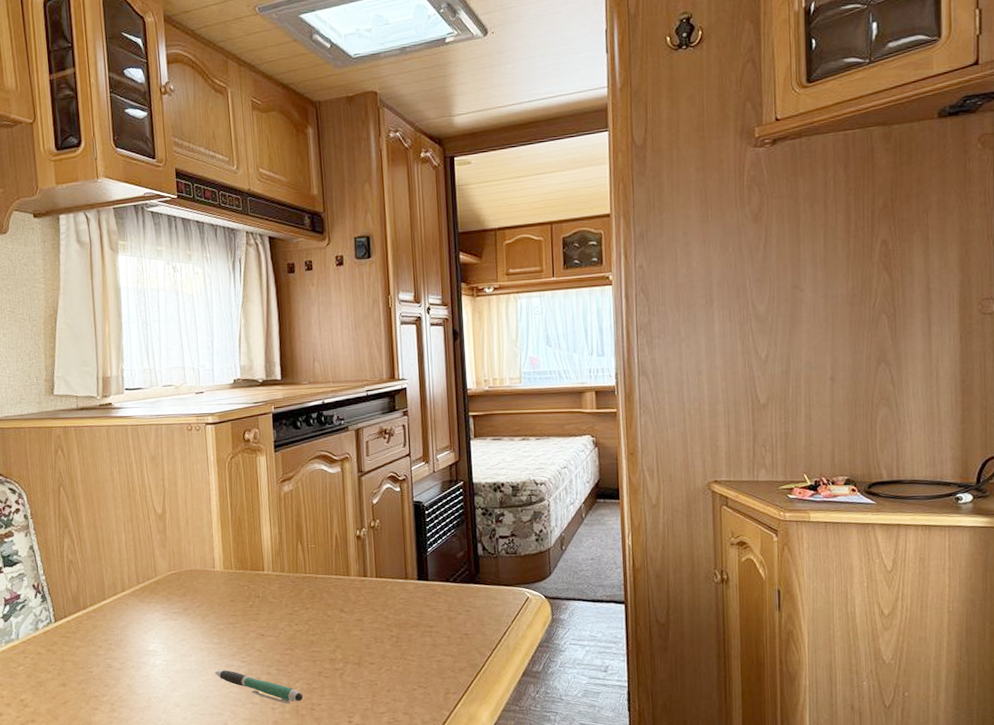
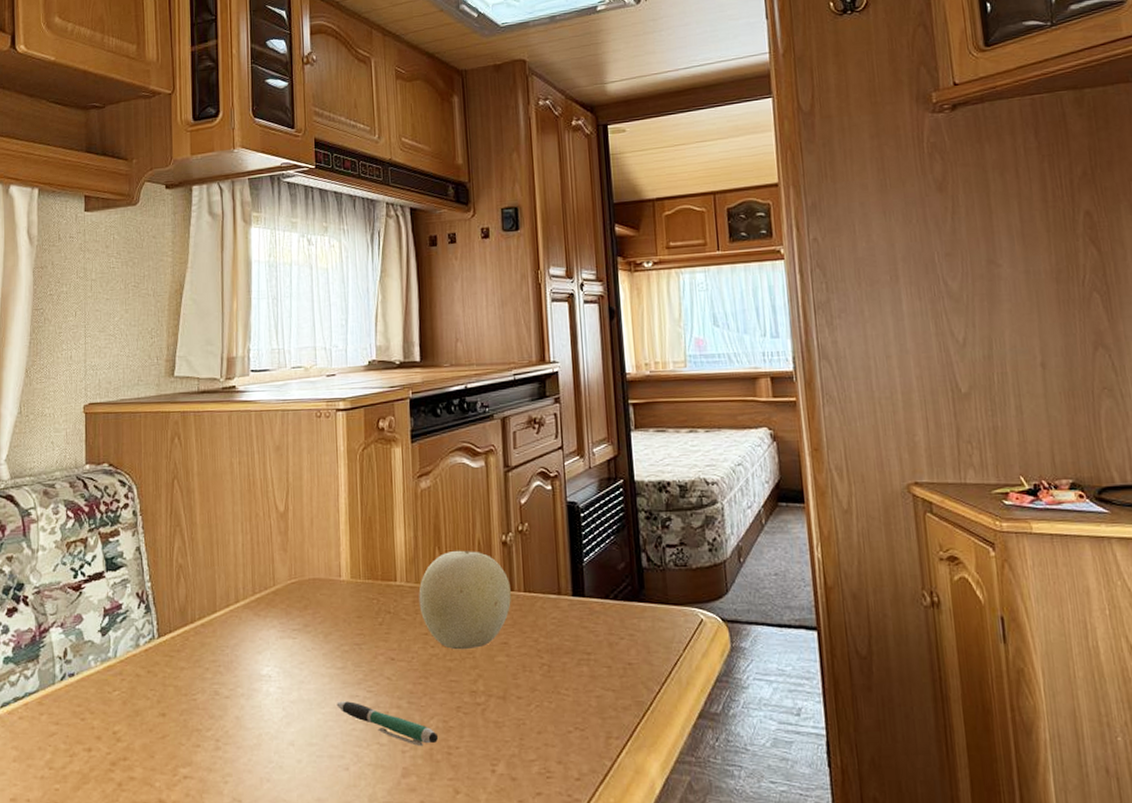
fruit: none [284,543,365,627] -> present [419,550,512,650]

